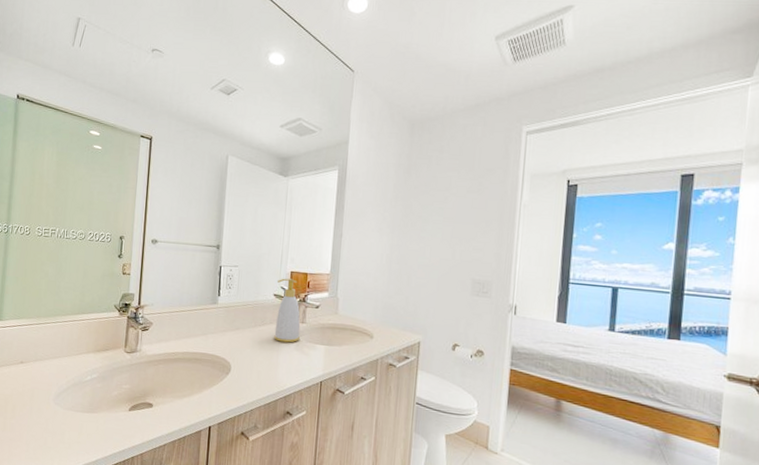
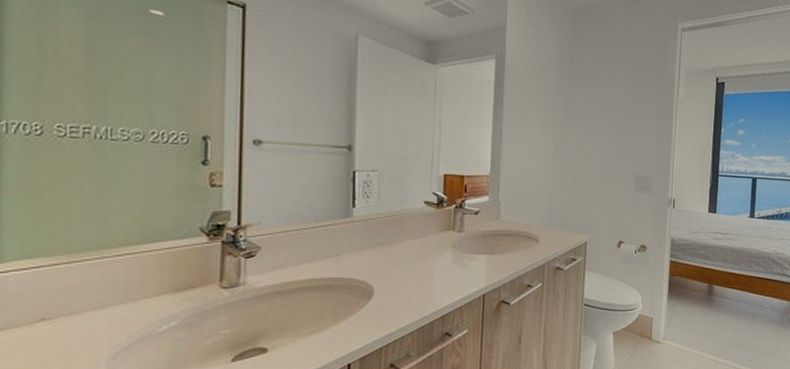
soap bottle: present [274,278,301,343] -> none [426,182,459,256]

